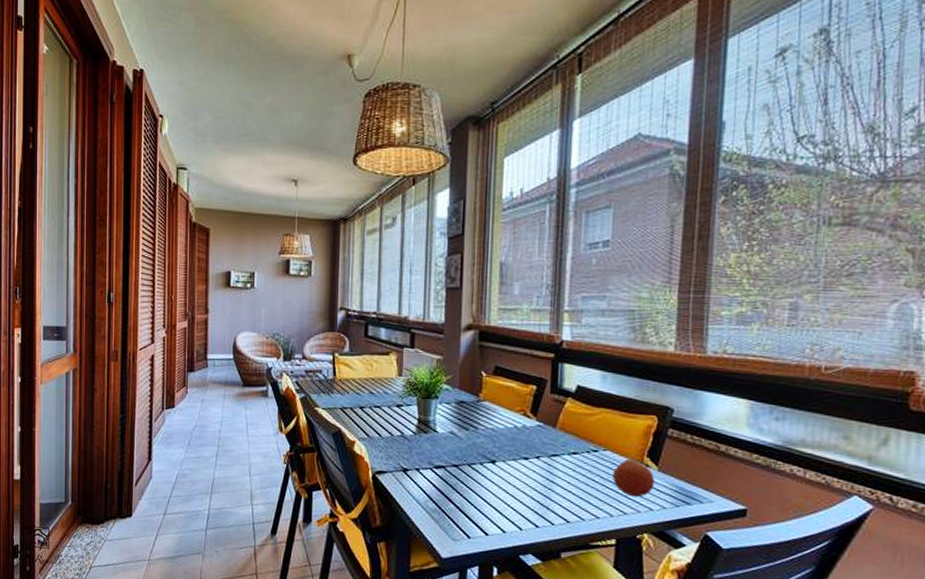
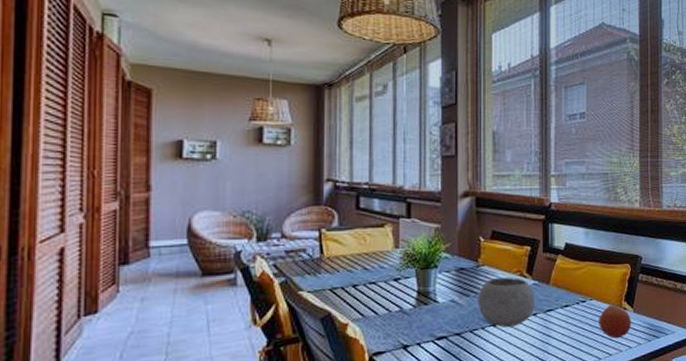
bowl: none [477,414,539,467] -> present [477,277,535,327]

